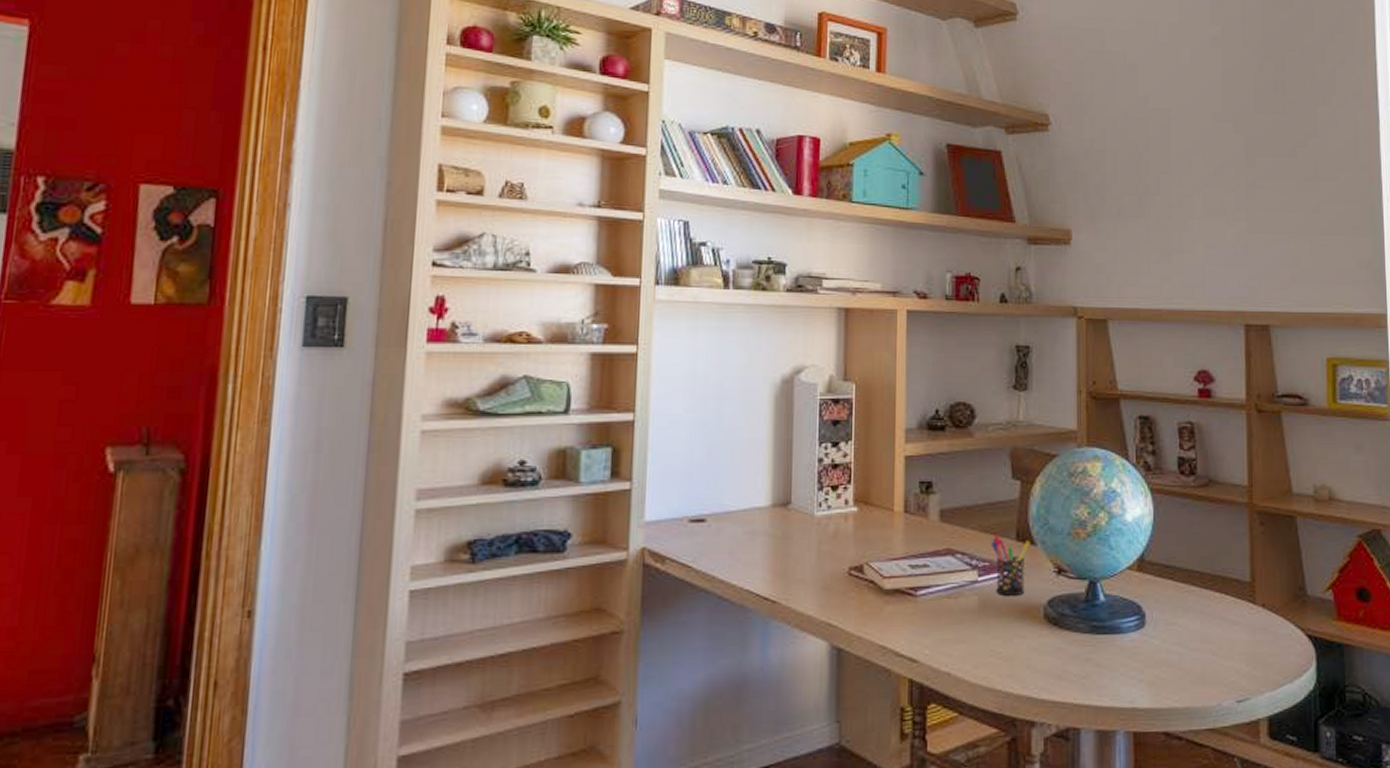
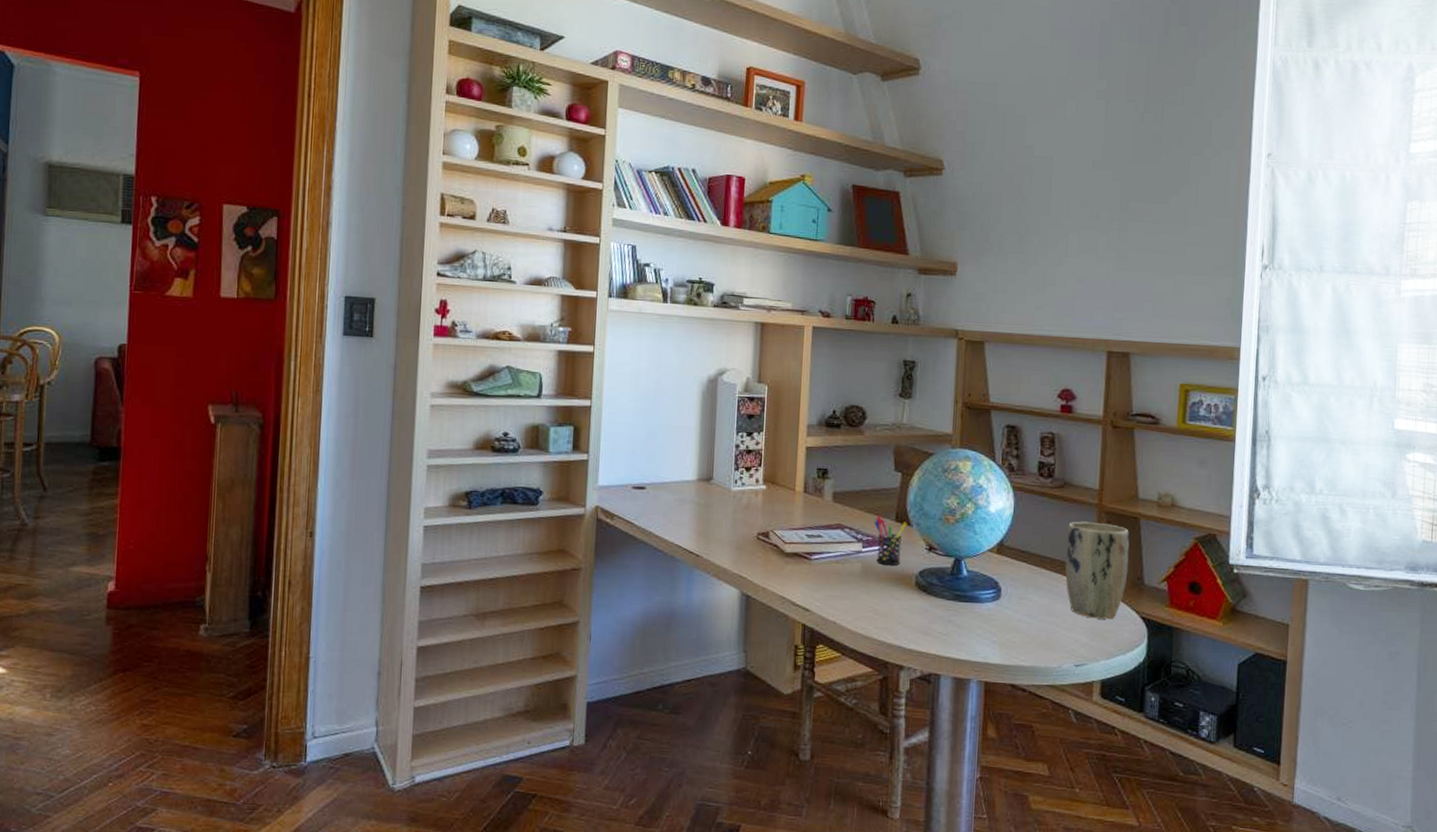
plant pot: none [1215,524,1288,642] -> present [1064,521,1130,619]

